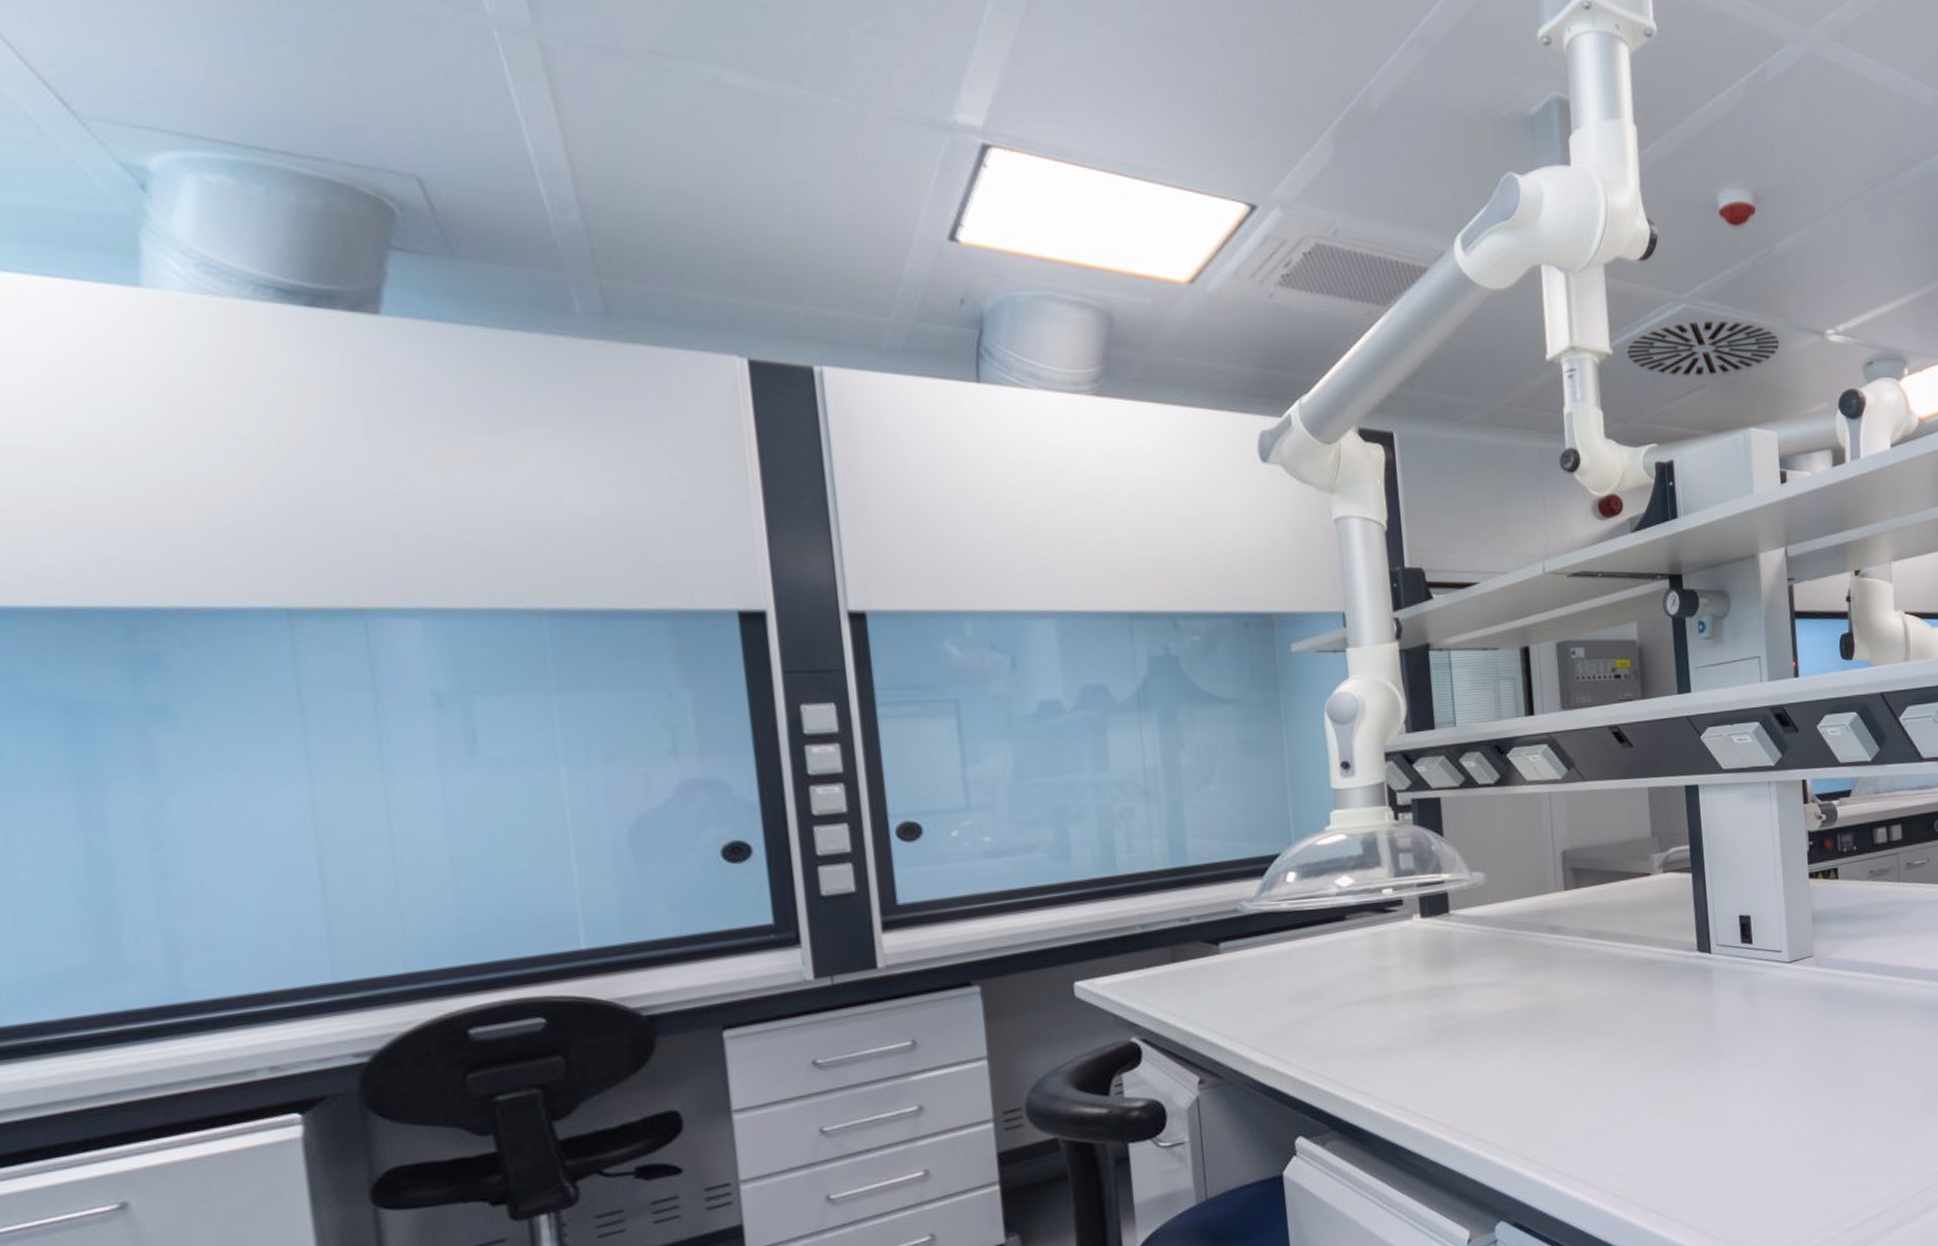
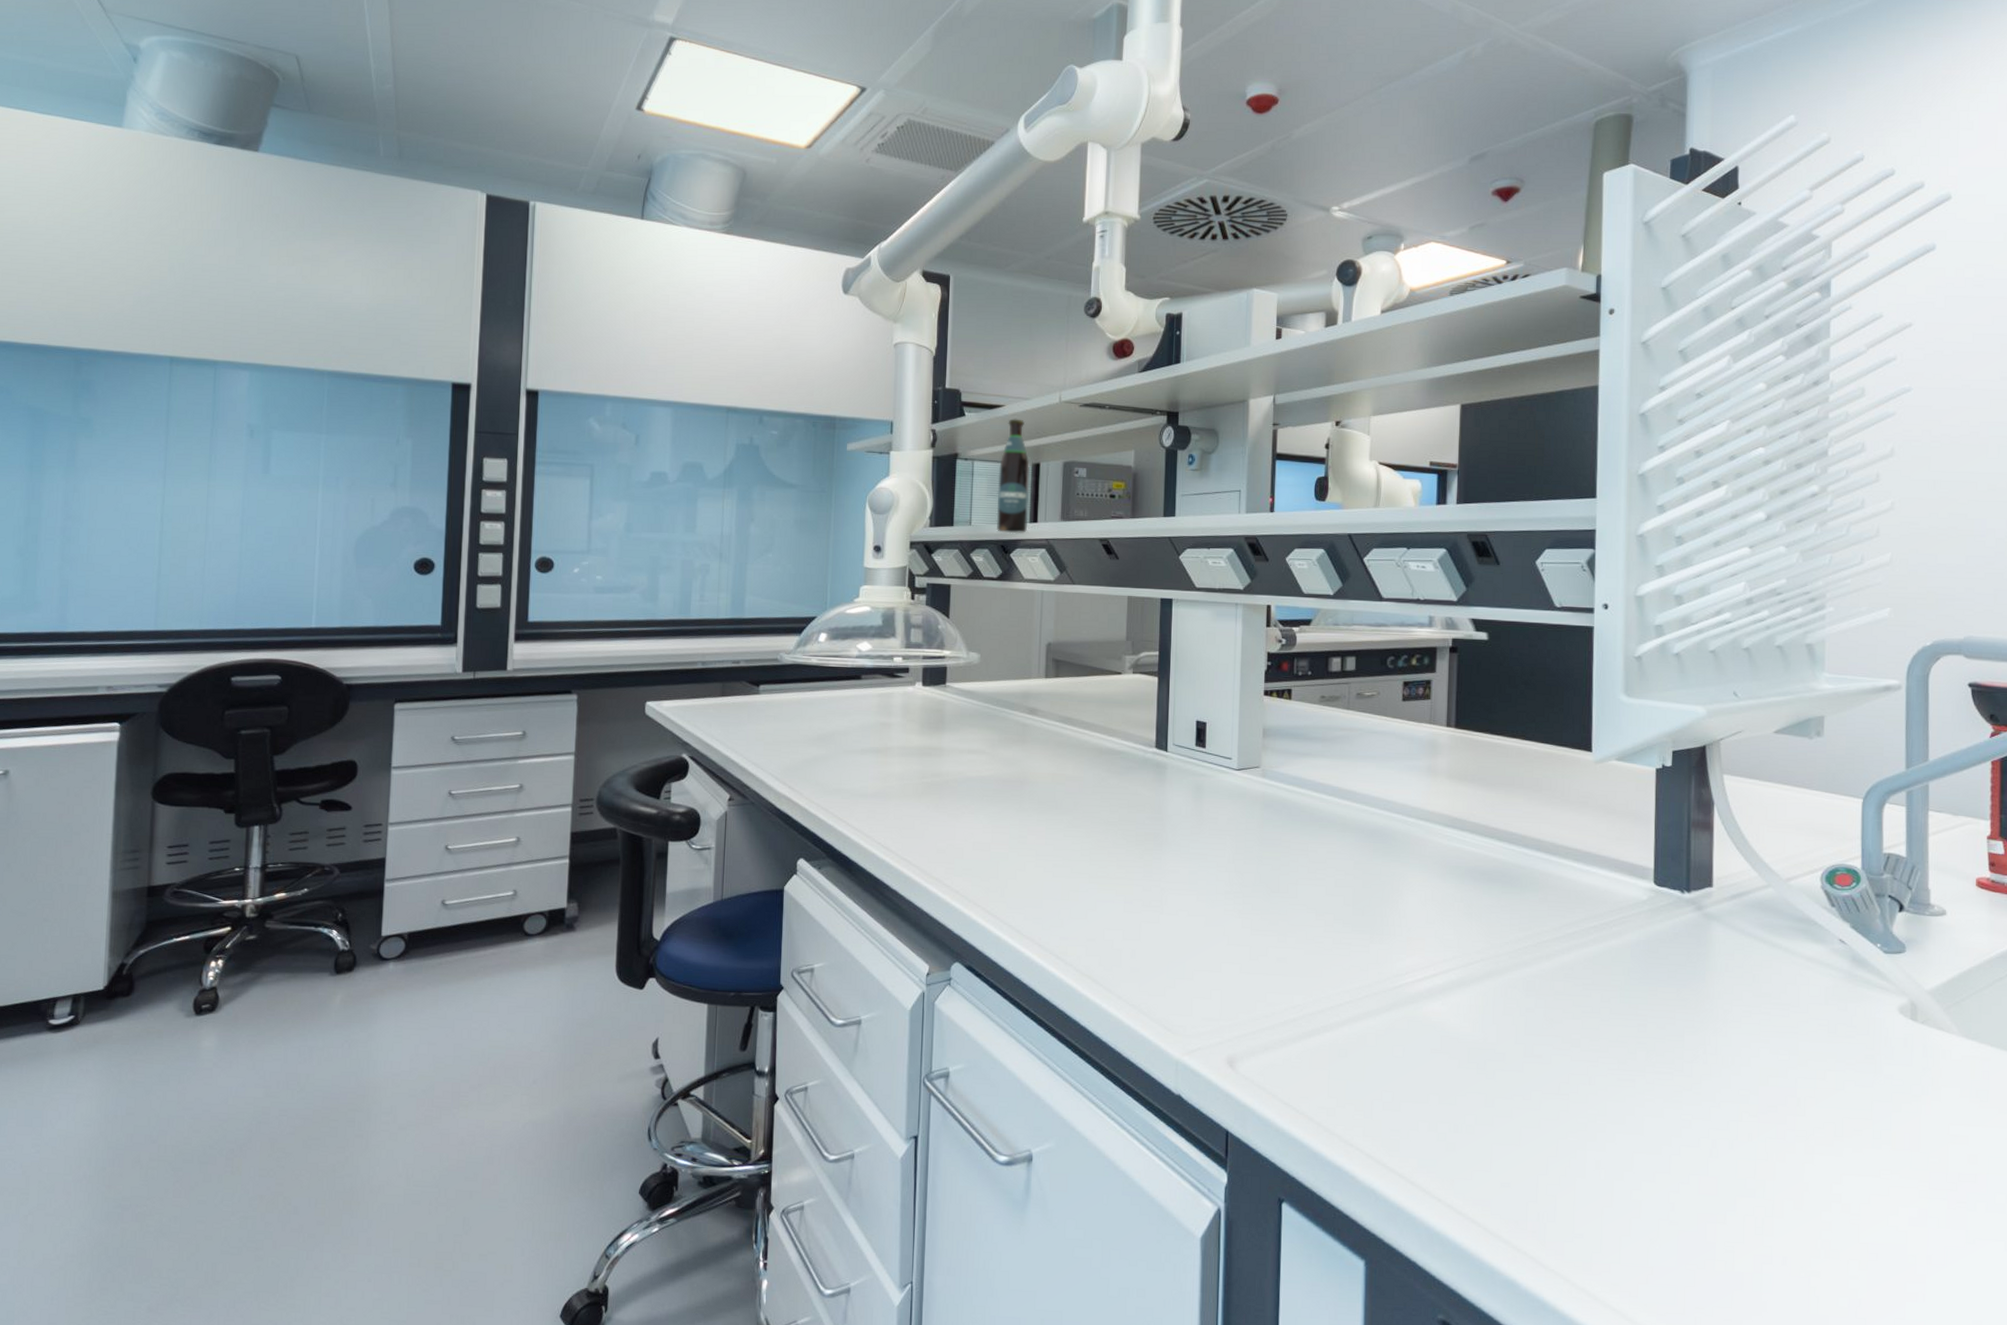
bottle: none [1481,597,1524,731] -> present [996,419,1030,534]

